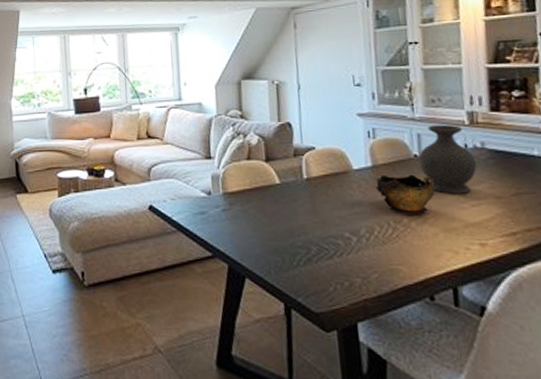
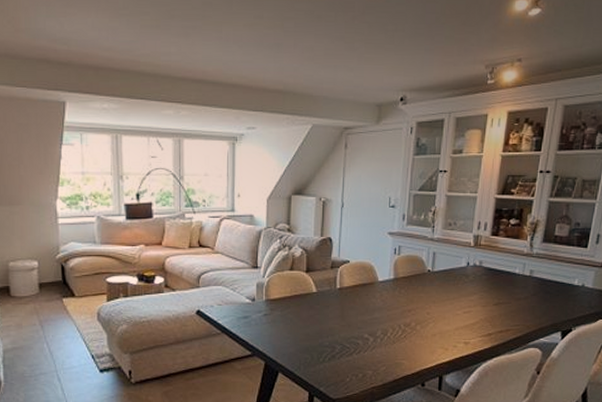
decorative bowl: present [375,174,435,214] -> none [394,286,439,319]
vase: present [419,124,477,194] -> none [431,245,473,303]

